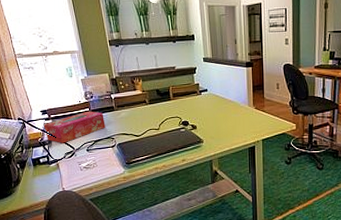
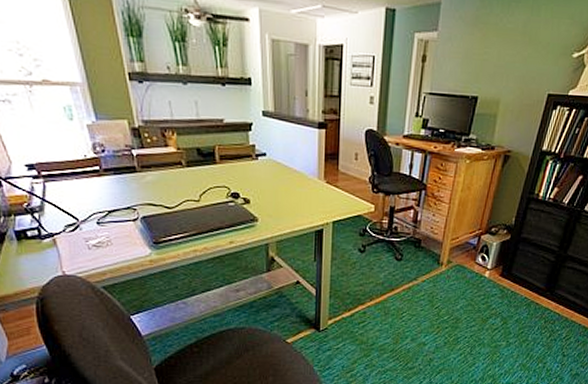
tissue box: present [43,111,105,143] -> none [30,169,124,212]

